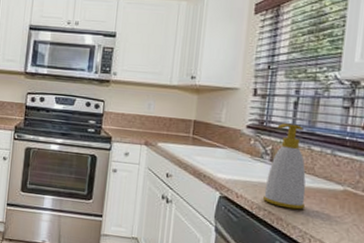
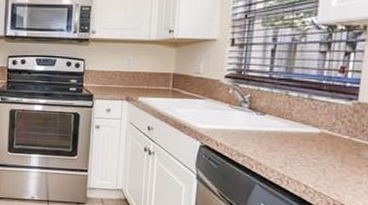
soap bottle: present [262,123,306,210] -> none [241,71,284,154]

